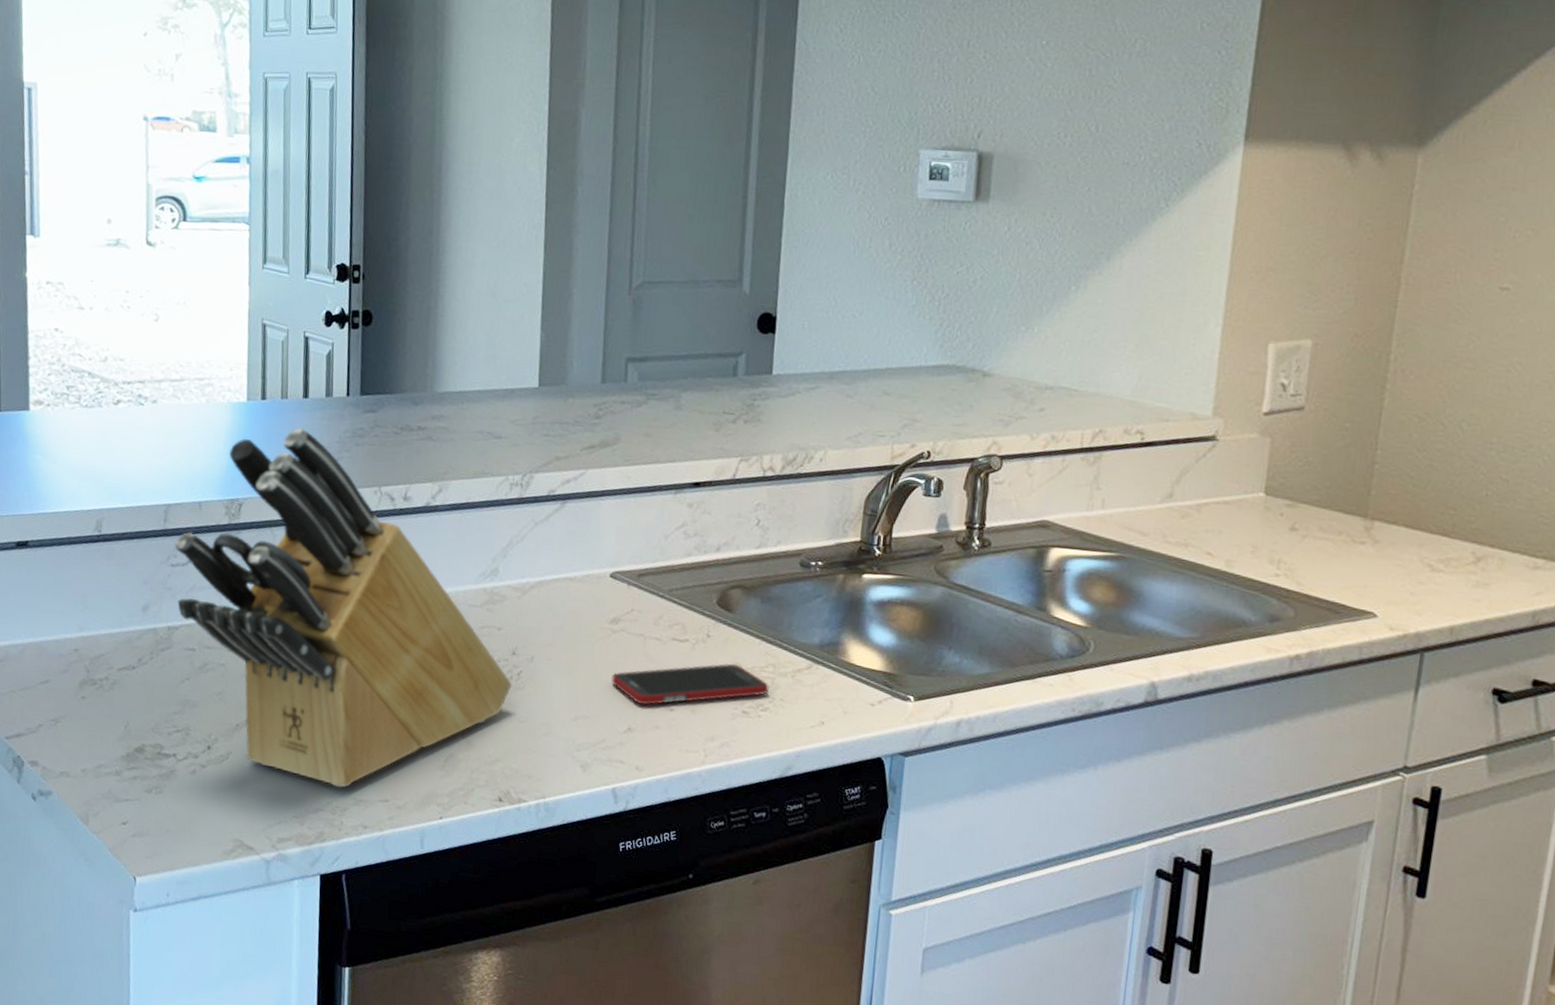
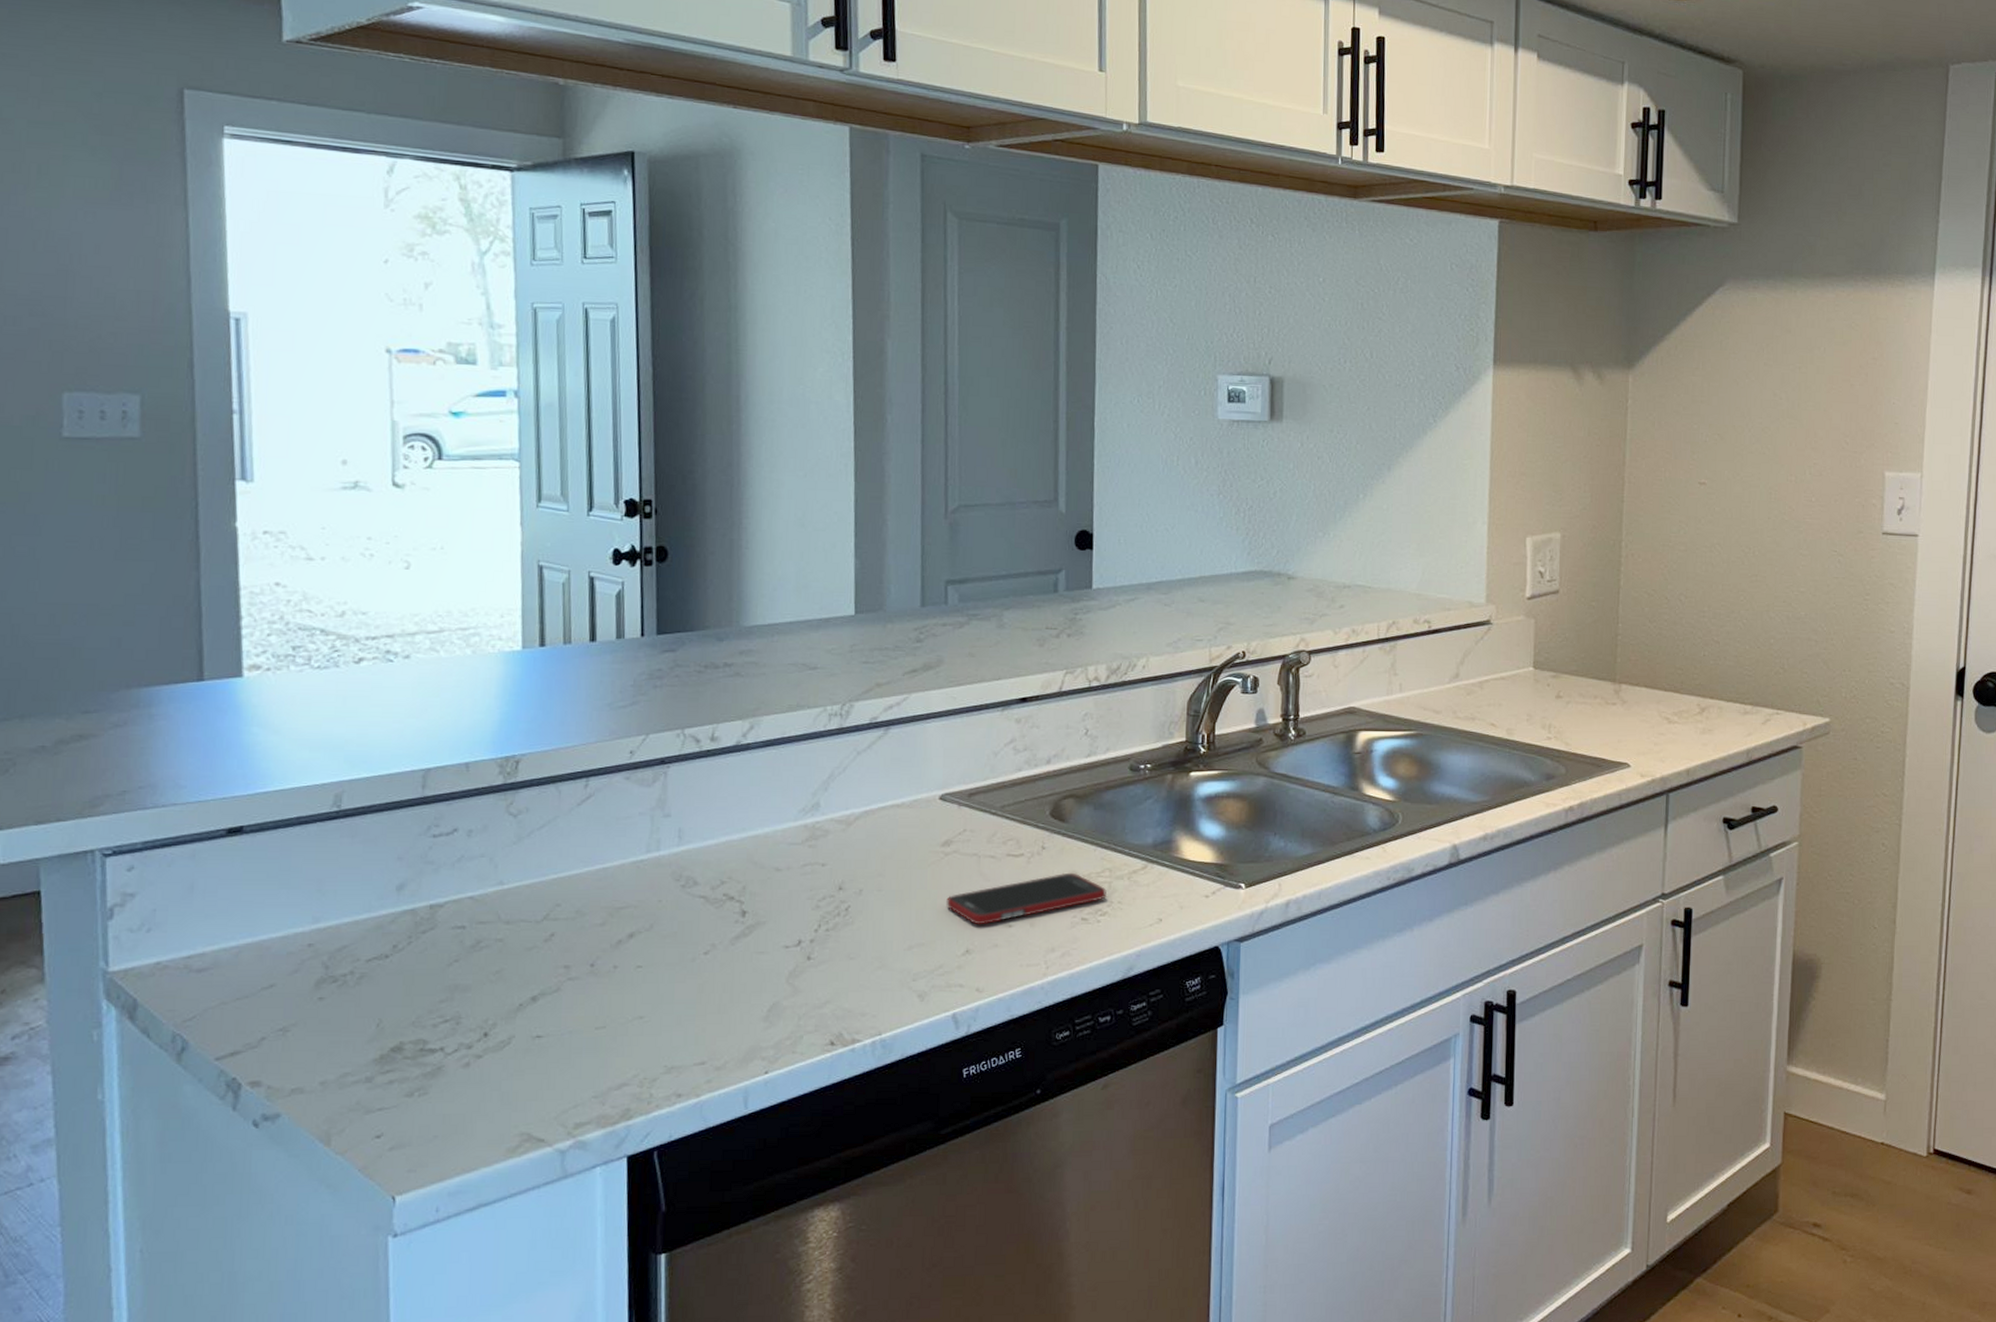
knife block: present [174,427,513,788] -> none [436,673,841,1057]

